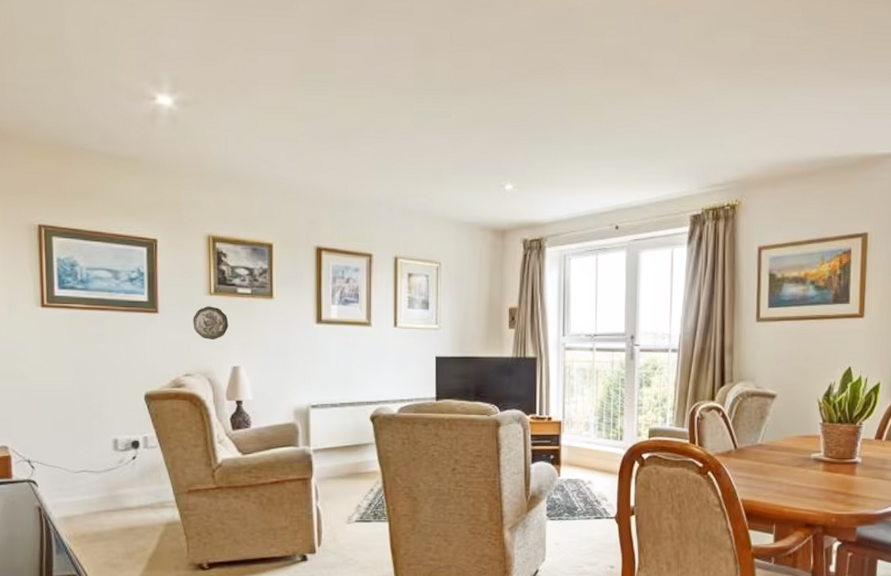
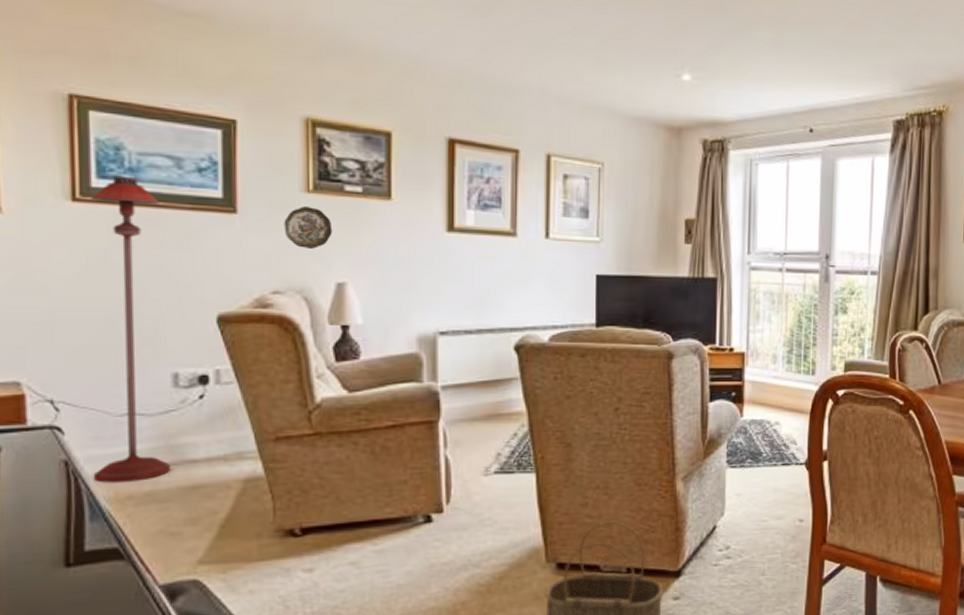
floor lamp: none [54,287,113,524] -> present [90,177,172,483]

